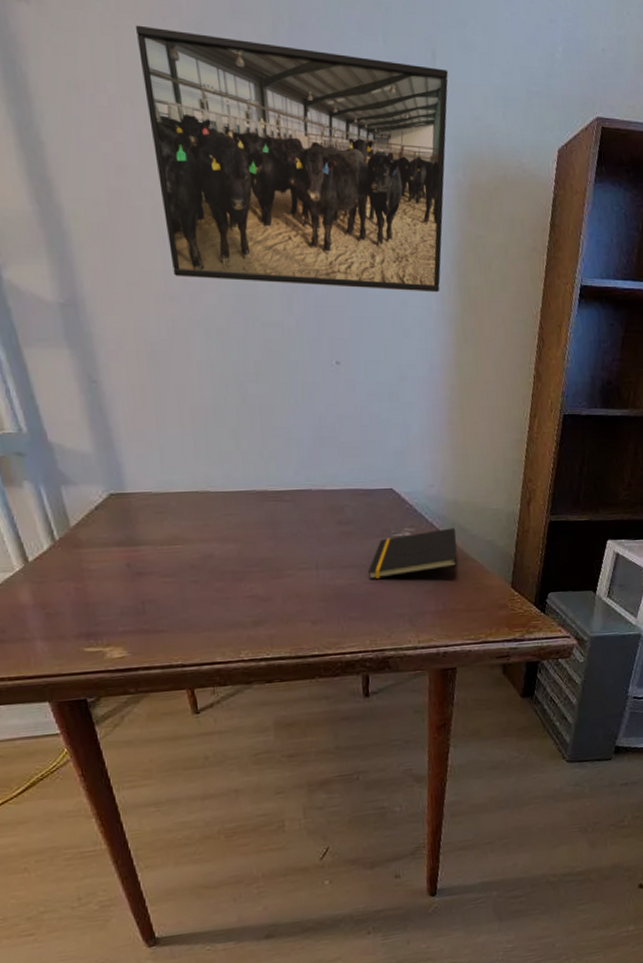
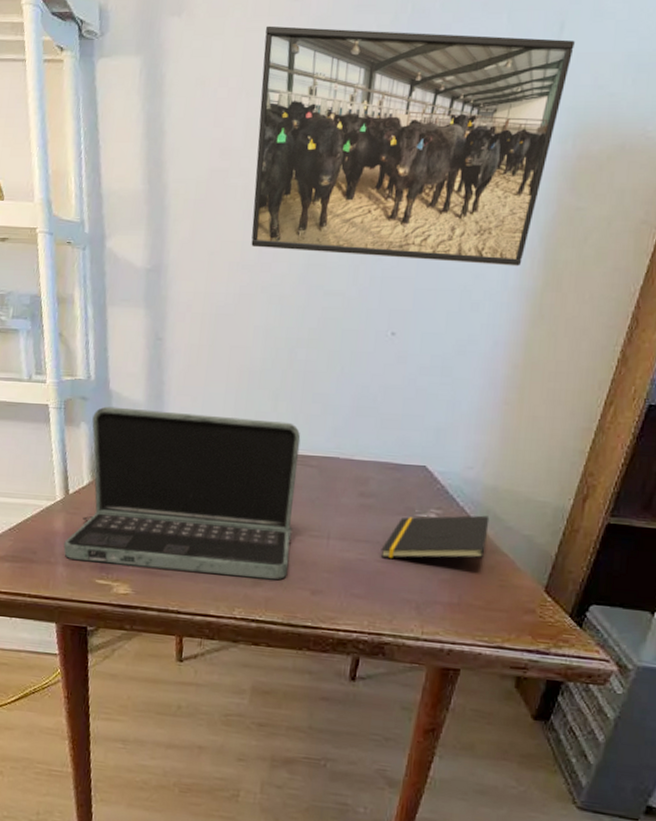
laptop: none [35,459,286,633] -> present [63,406,301,580]

